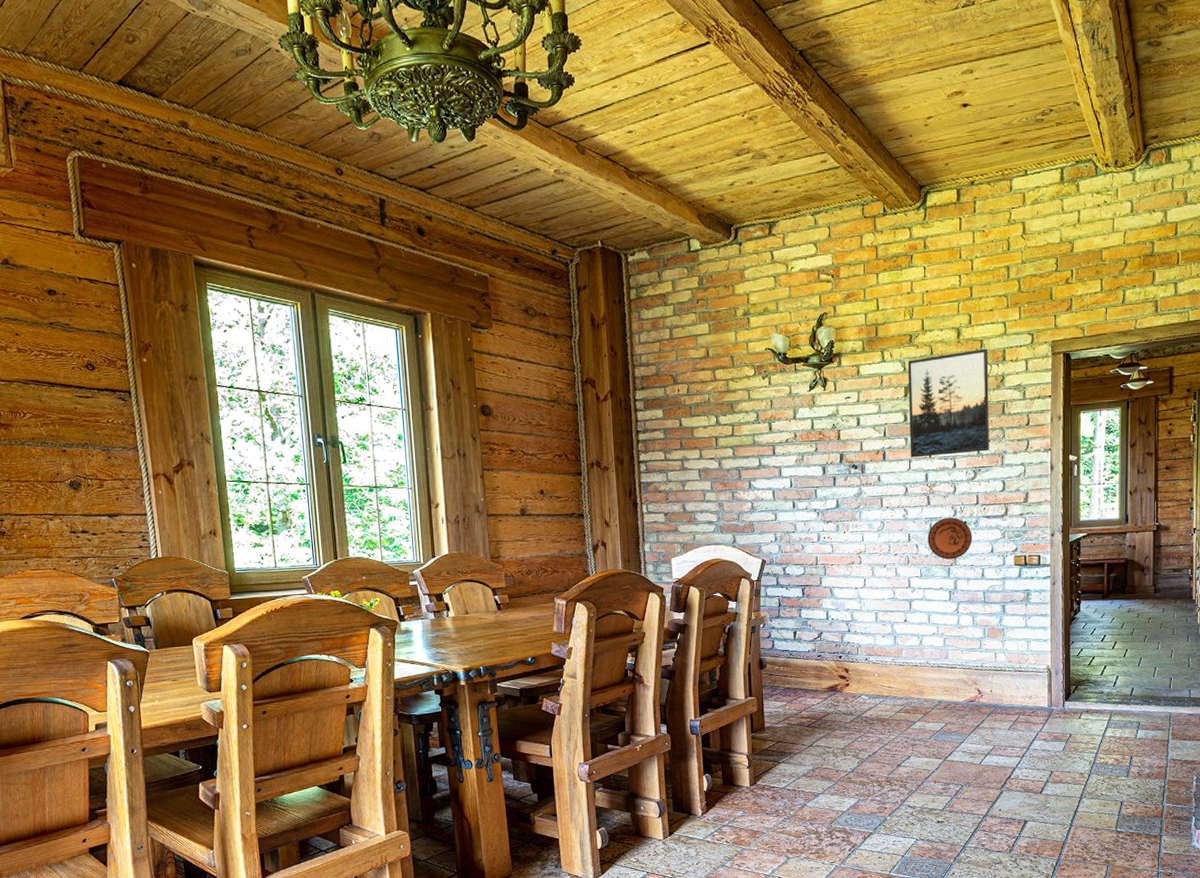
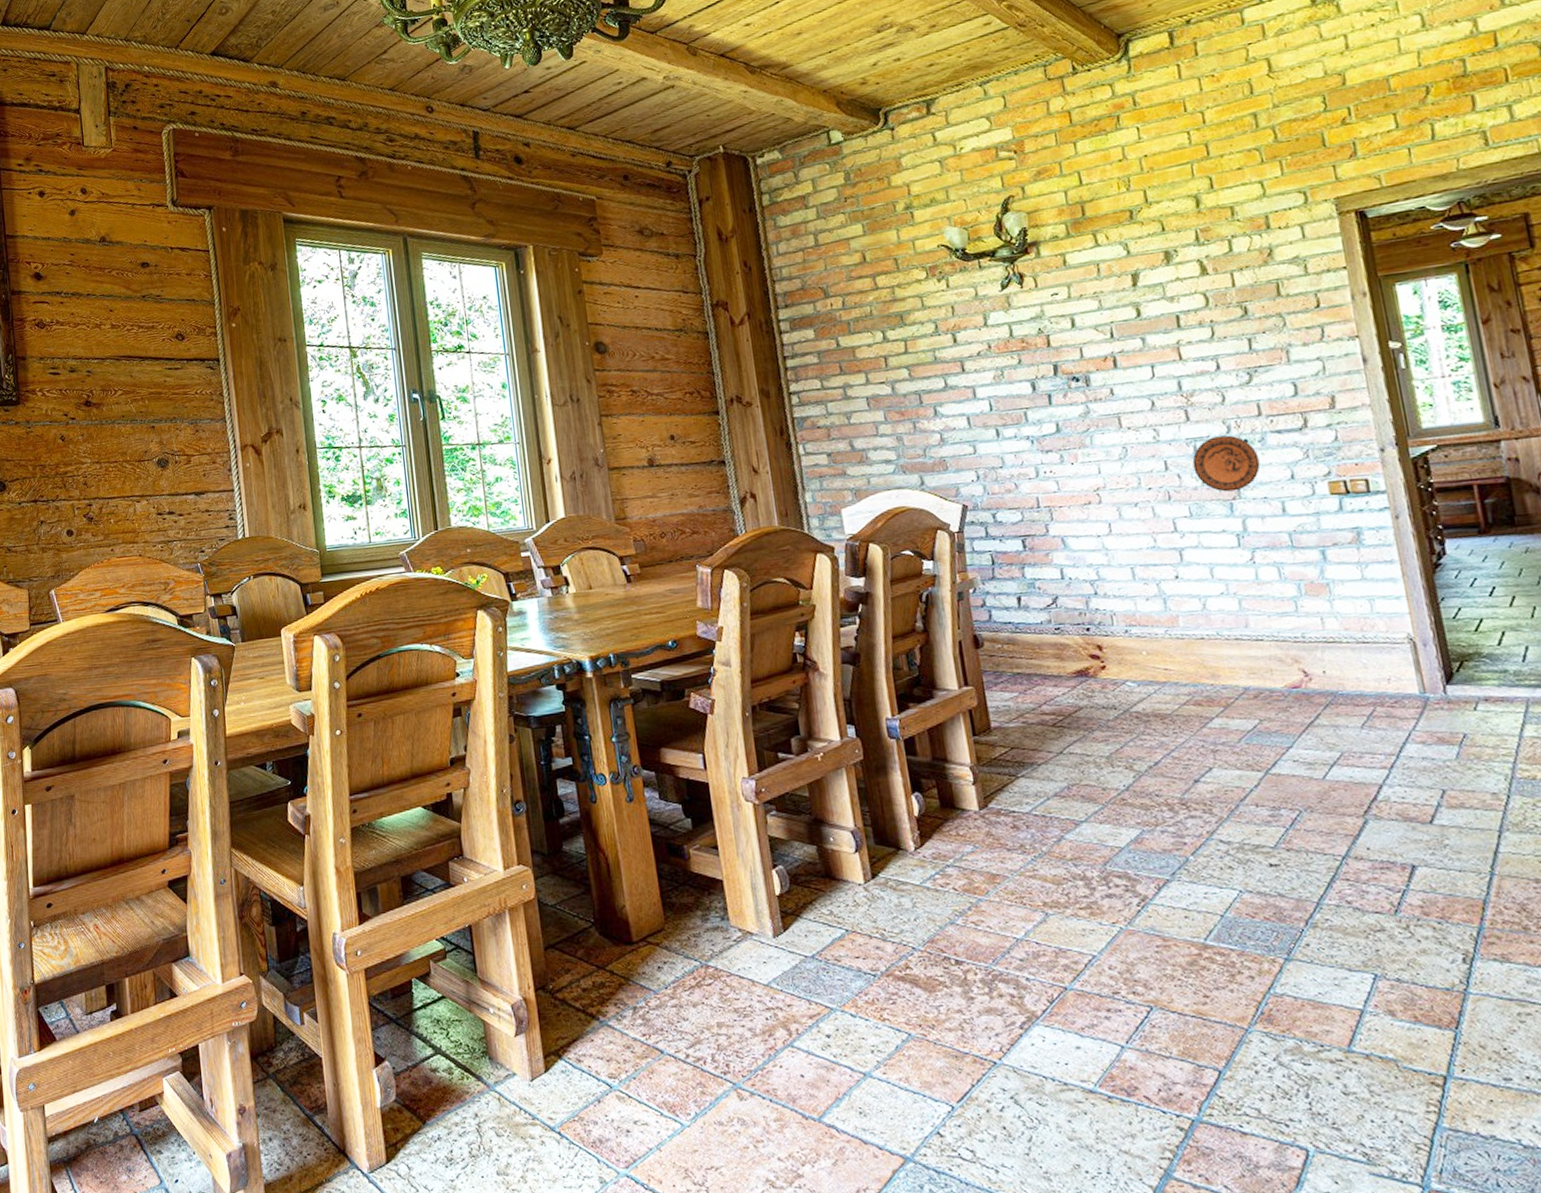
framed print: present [907,348,989,458] -> none [1130,216,1266,362]

